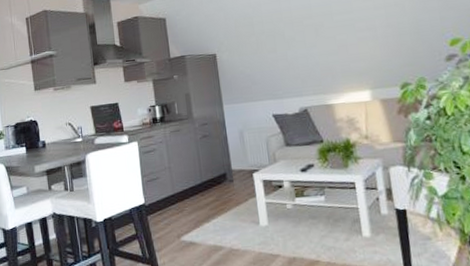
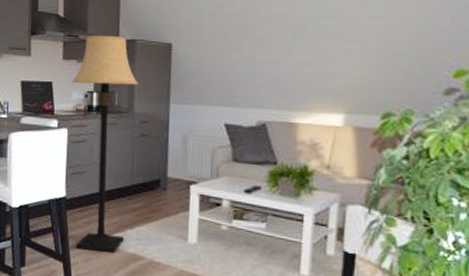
lamp: none [134,54,203,250] -> present [71,35,138,253]

